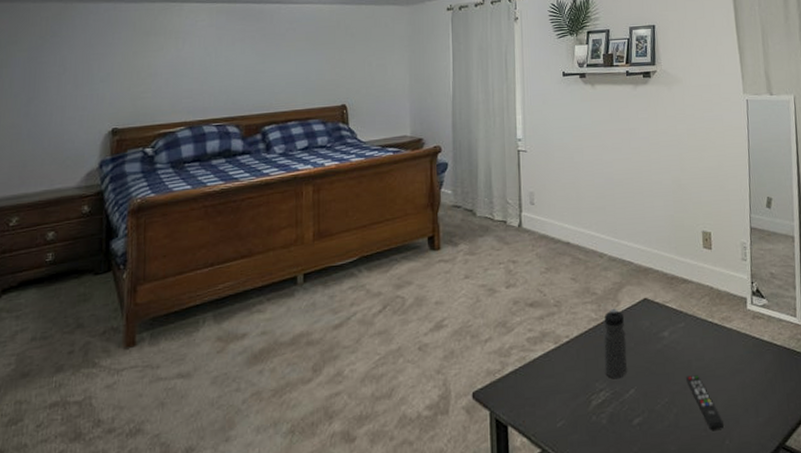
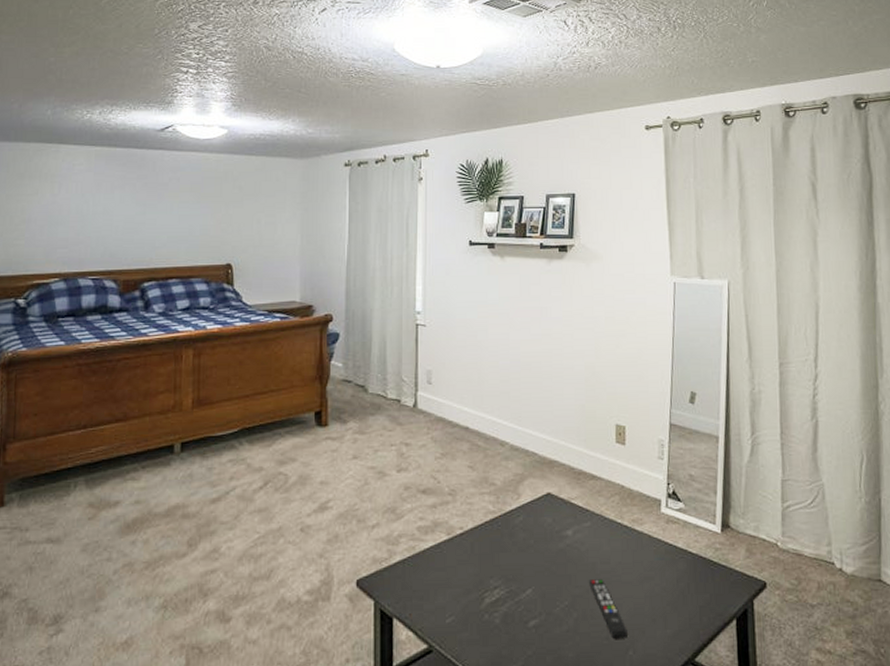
water bottle: present [603,308,628,379] -> none [501,501,526,577]

